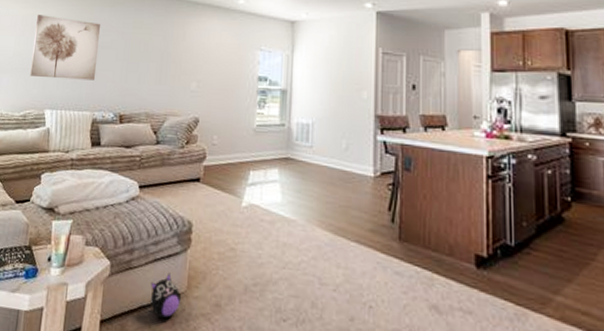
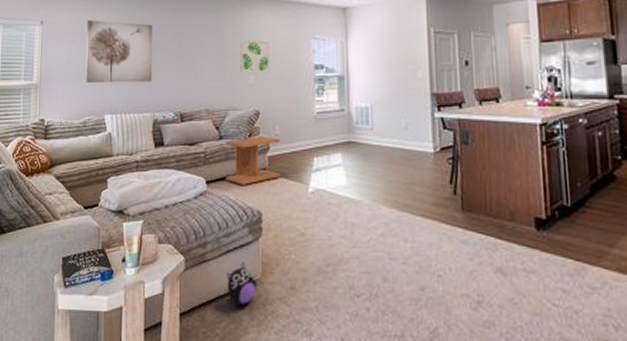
side table: none [159,144,217,193] -> present [226,136,280,185]
wall art: none [183,46,215,81] -> present [240,39,270,74]

